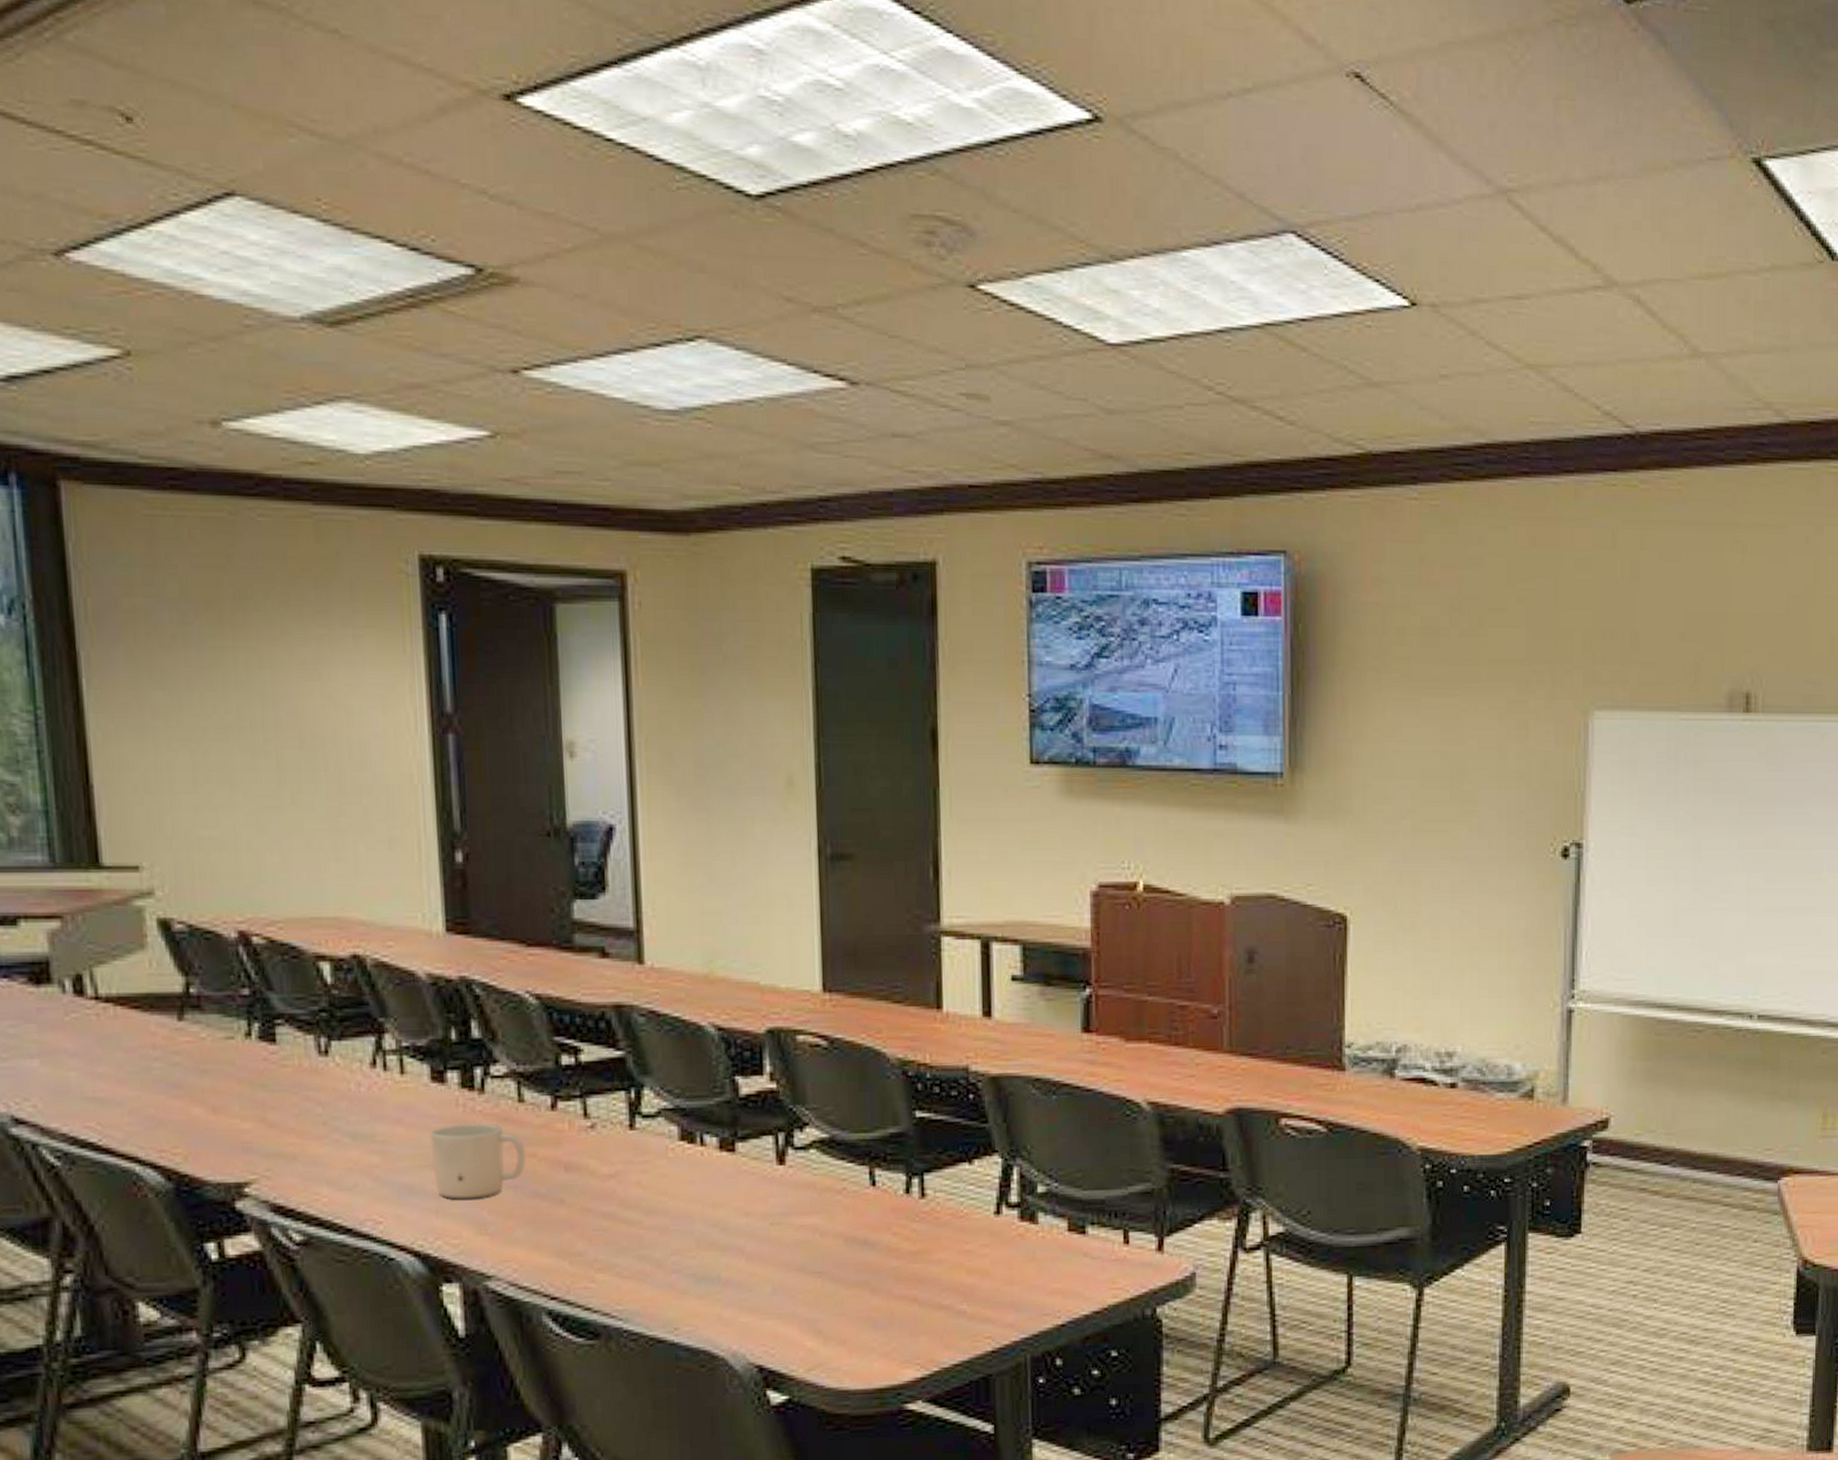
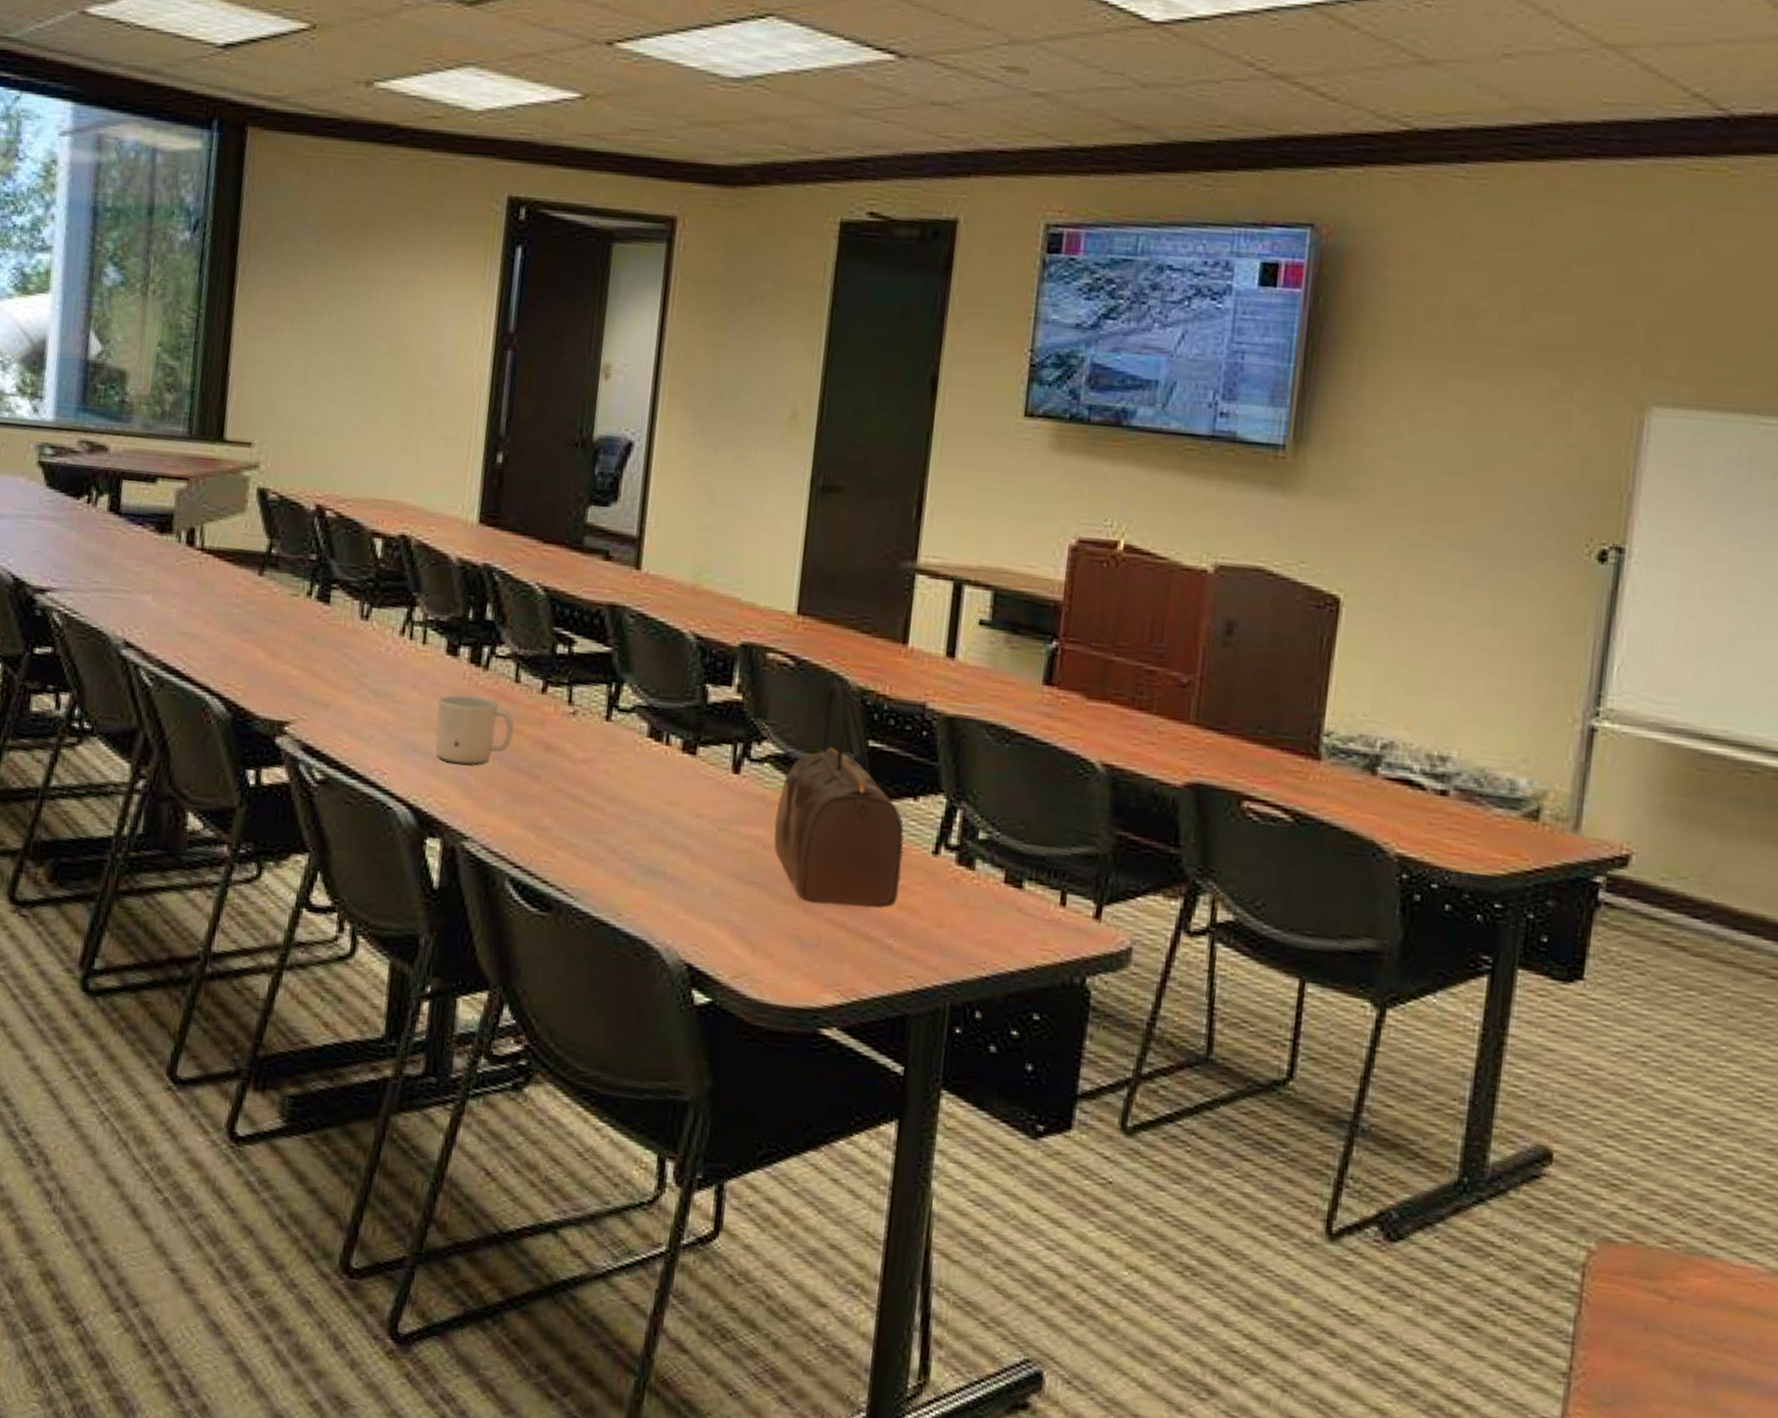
handbag: none [829,1055,966,1283] -> present [773,680,904,909]

